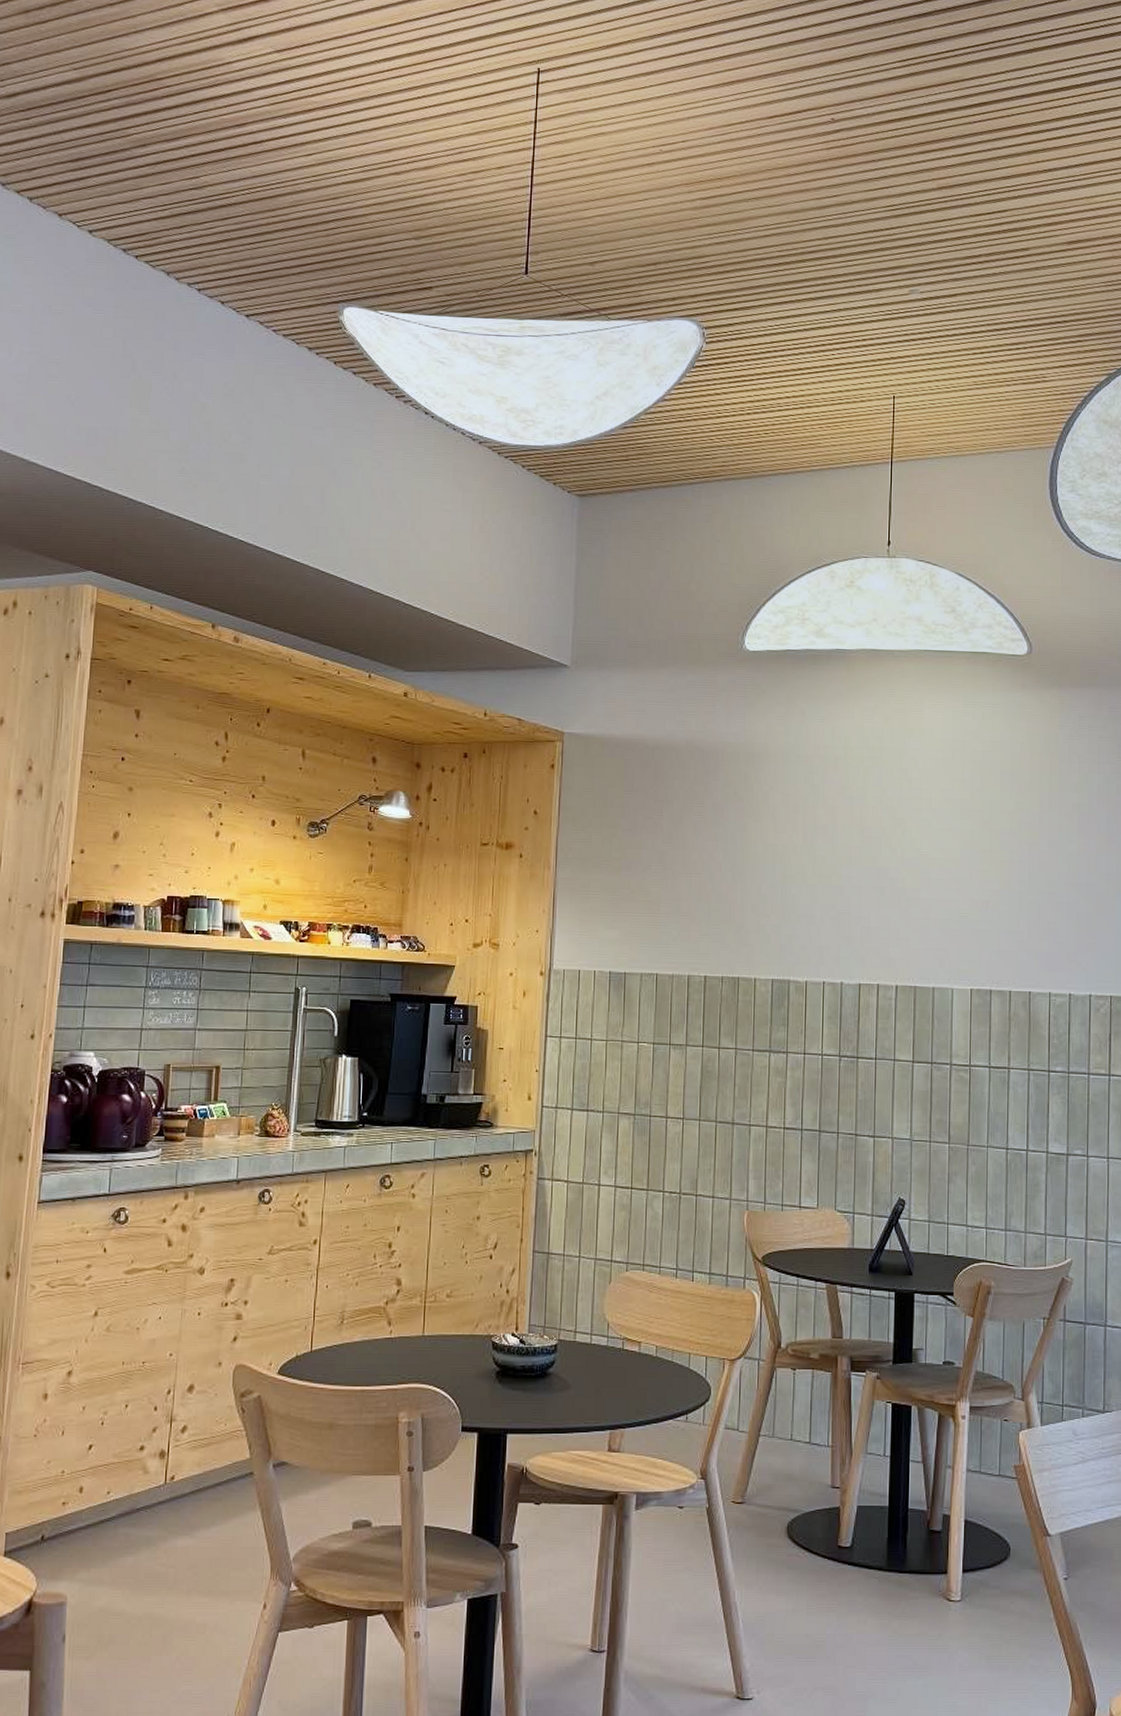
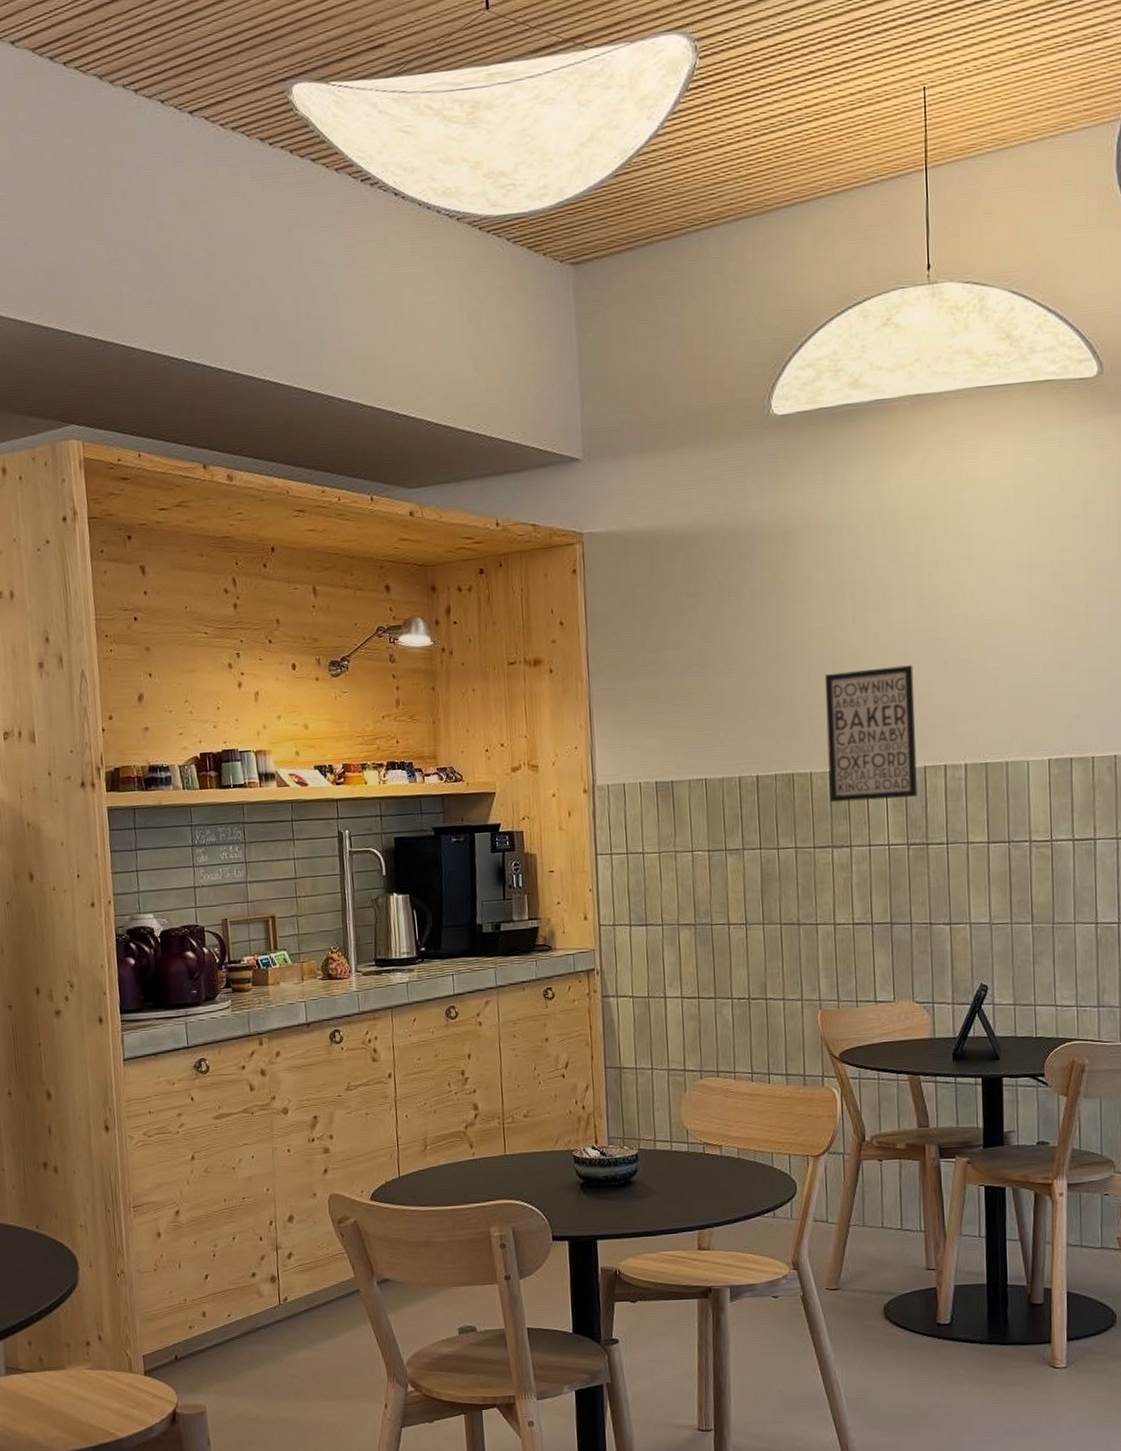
wall art: none [771,887,855,1011] -> present [824,665,917,803]

